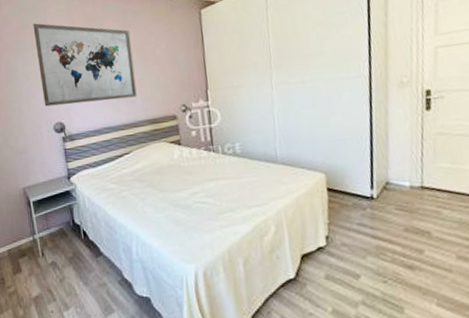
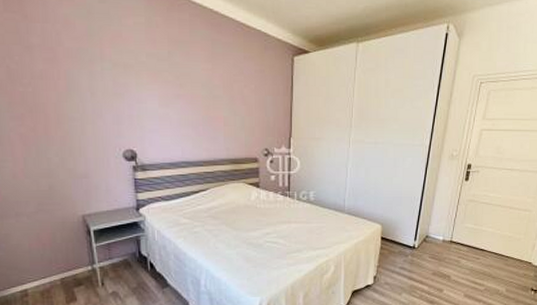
wall art: present [33,23,137,107] -> none [104,33,220,134]

